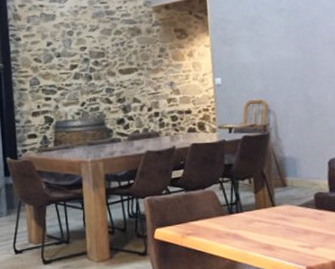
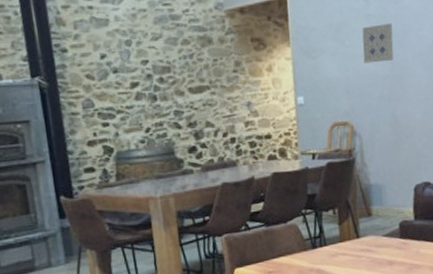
wall art: none [274,16,305,50] -> present [362,23,394,64]

